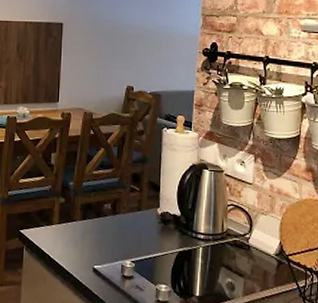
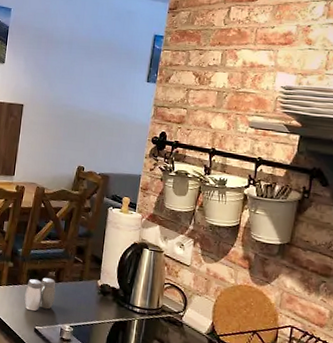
salt and pepper shaker: none [80,211,113,249] -> present [24,278,56,311]

